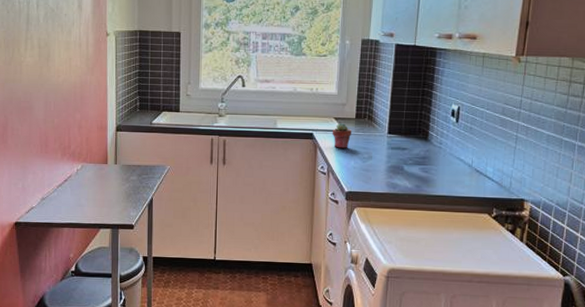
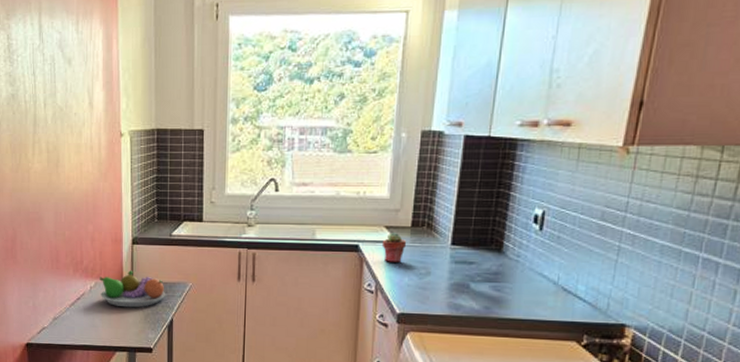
fruit bowl: none [86,155,147,189] -> present [100,270,166,308]

